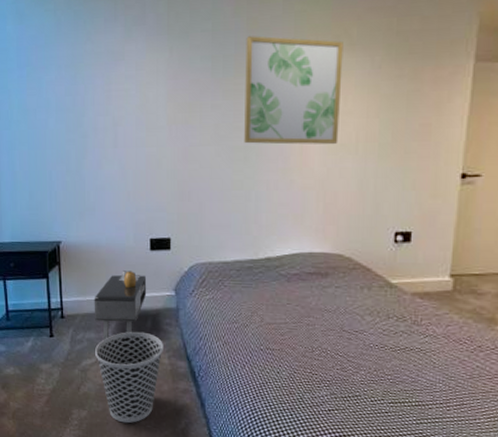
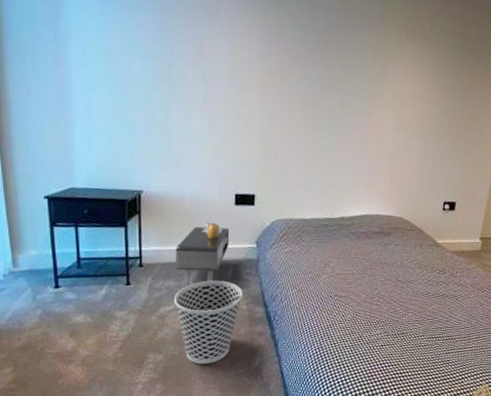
wall art: present [244,36,343,145] -> none [328,15,418,123]

